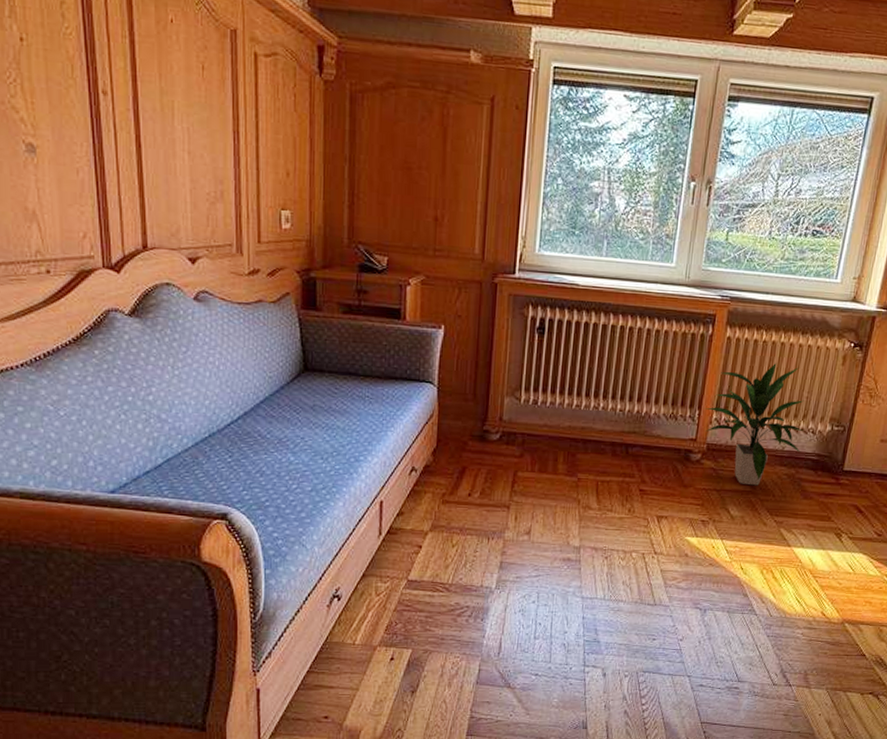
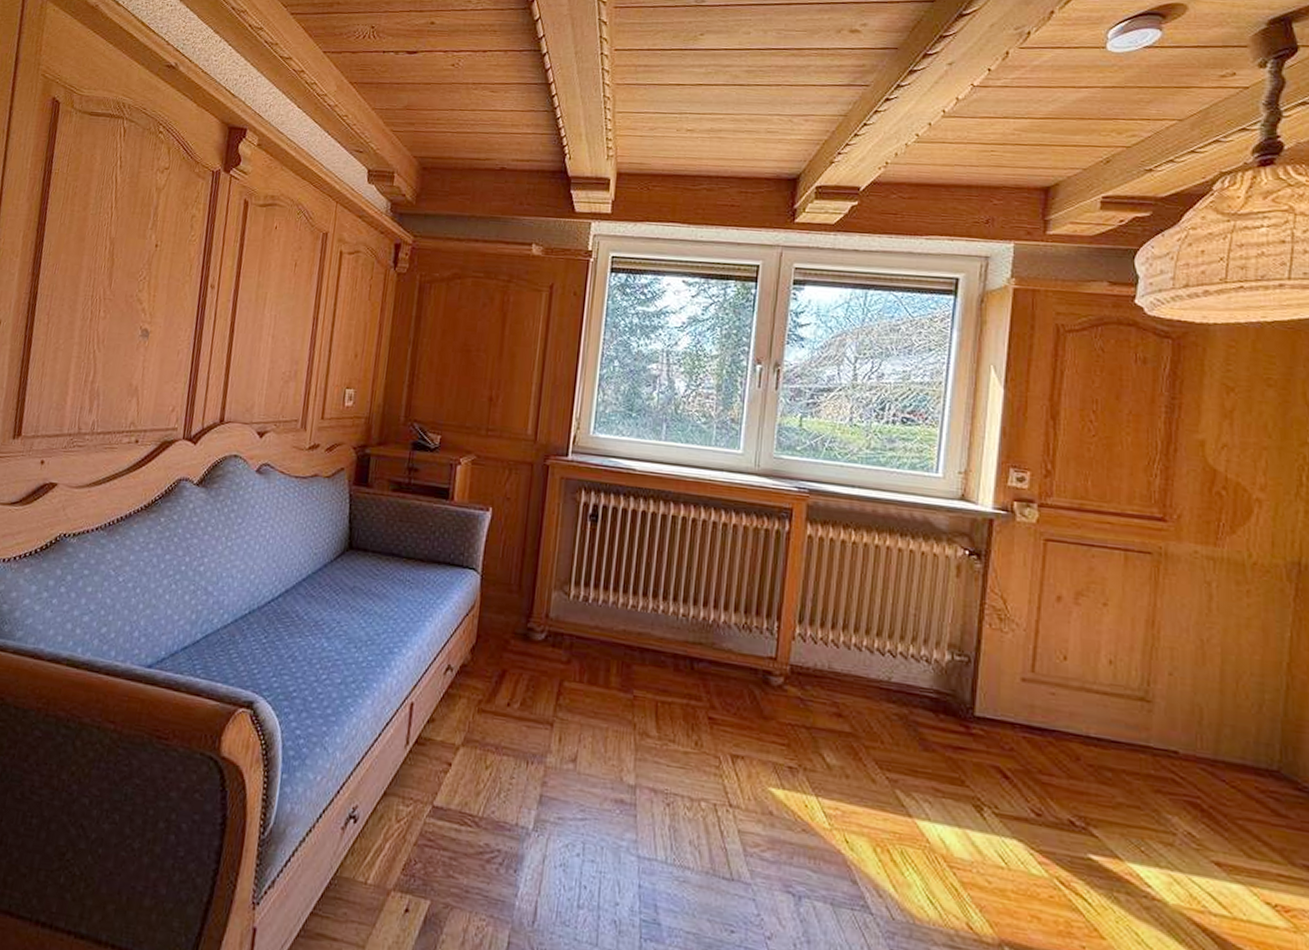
indoor plant: present [704,362,804,486] -> none [784,568,914,727]

